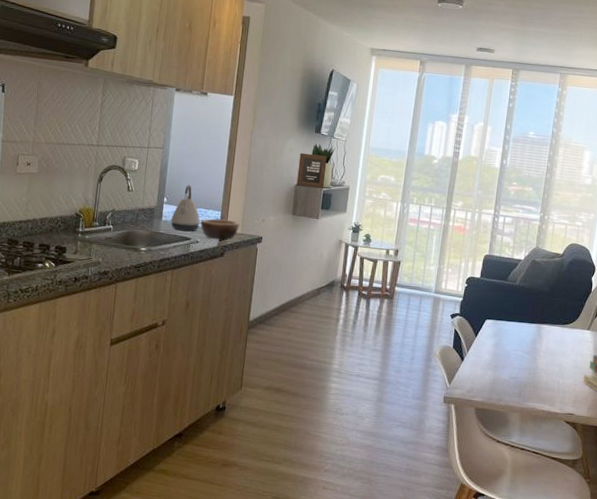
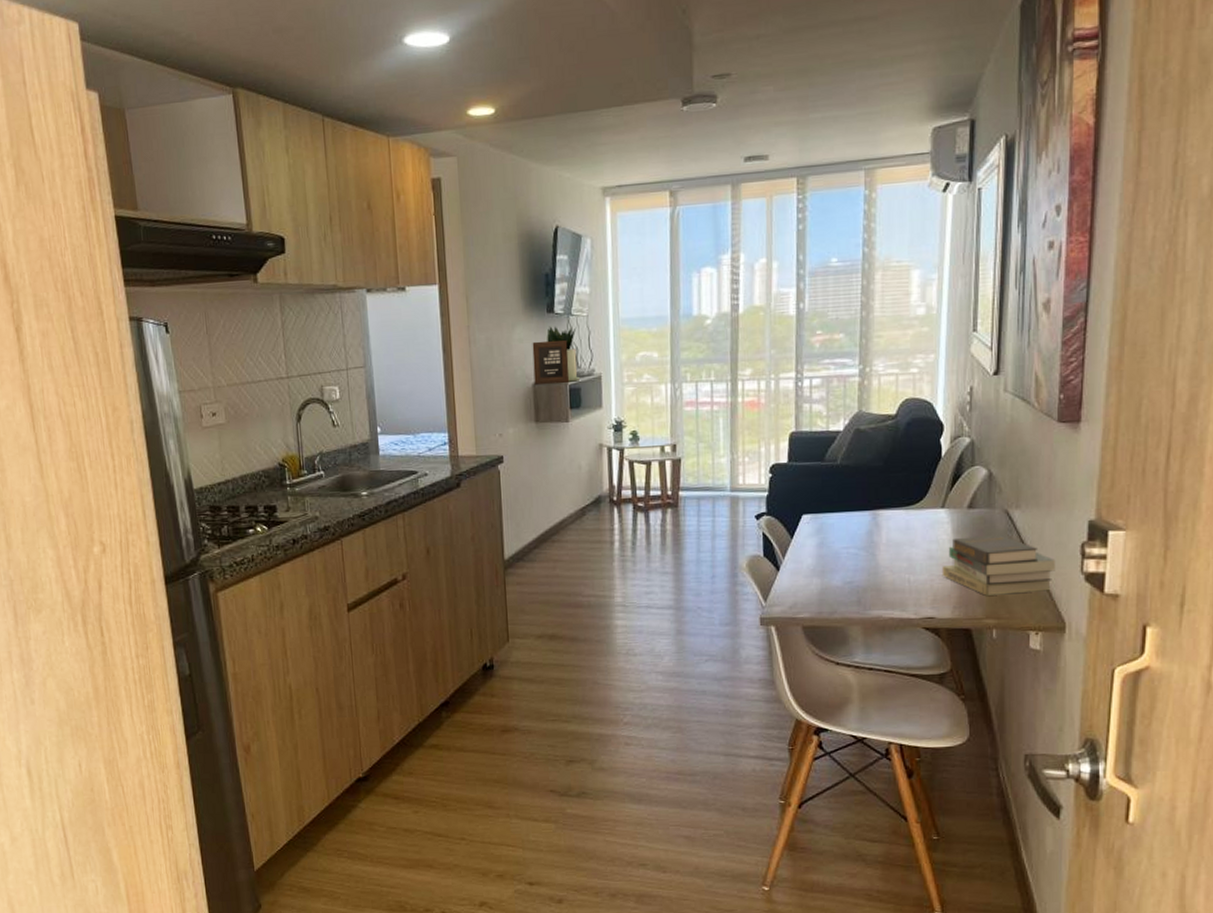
kettle: present [171,184,201,232] -> none [390,406,426,465]
bowl: present [200,218,240,241] -> none [426,441,473,469]

